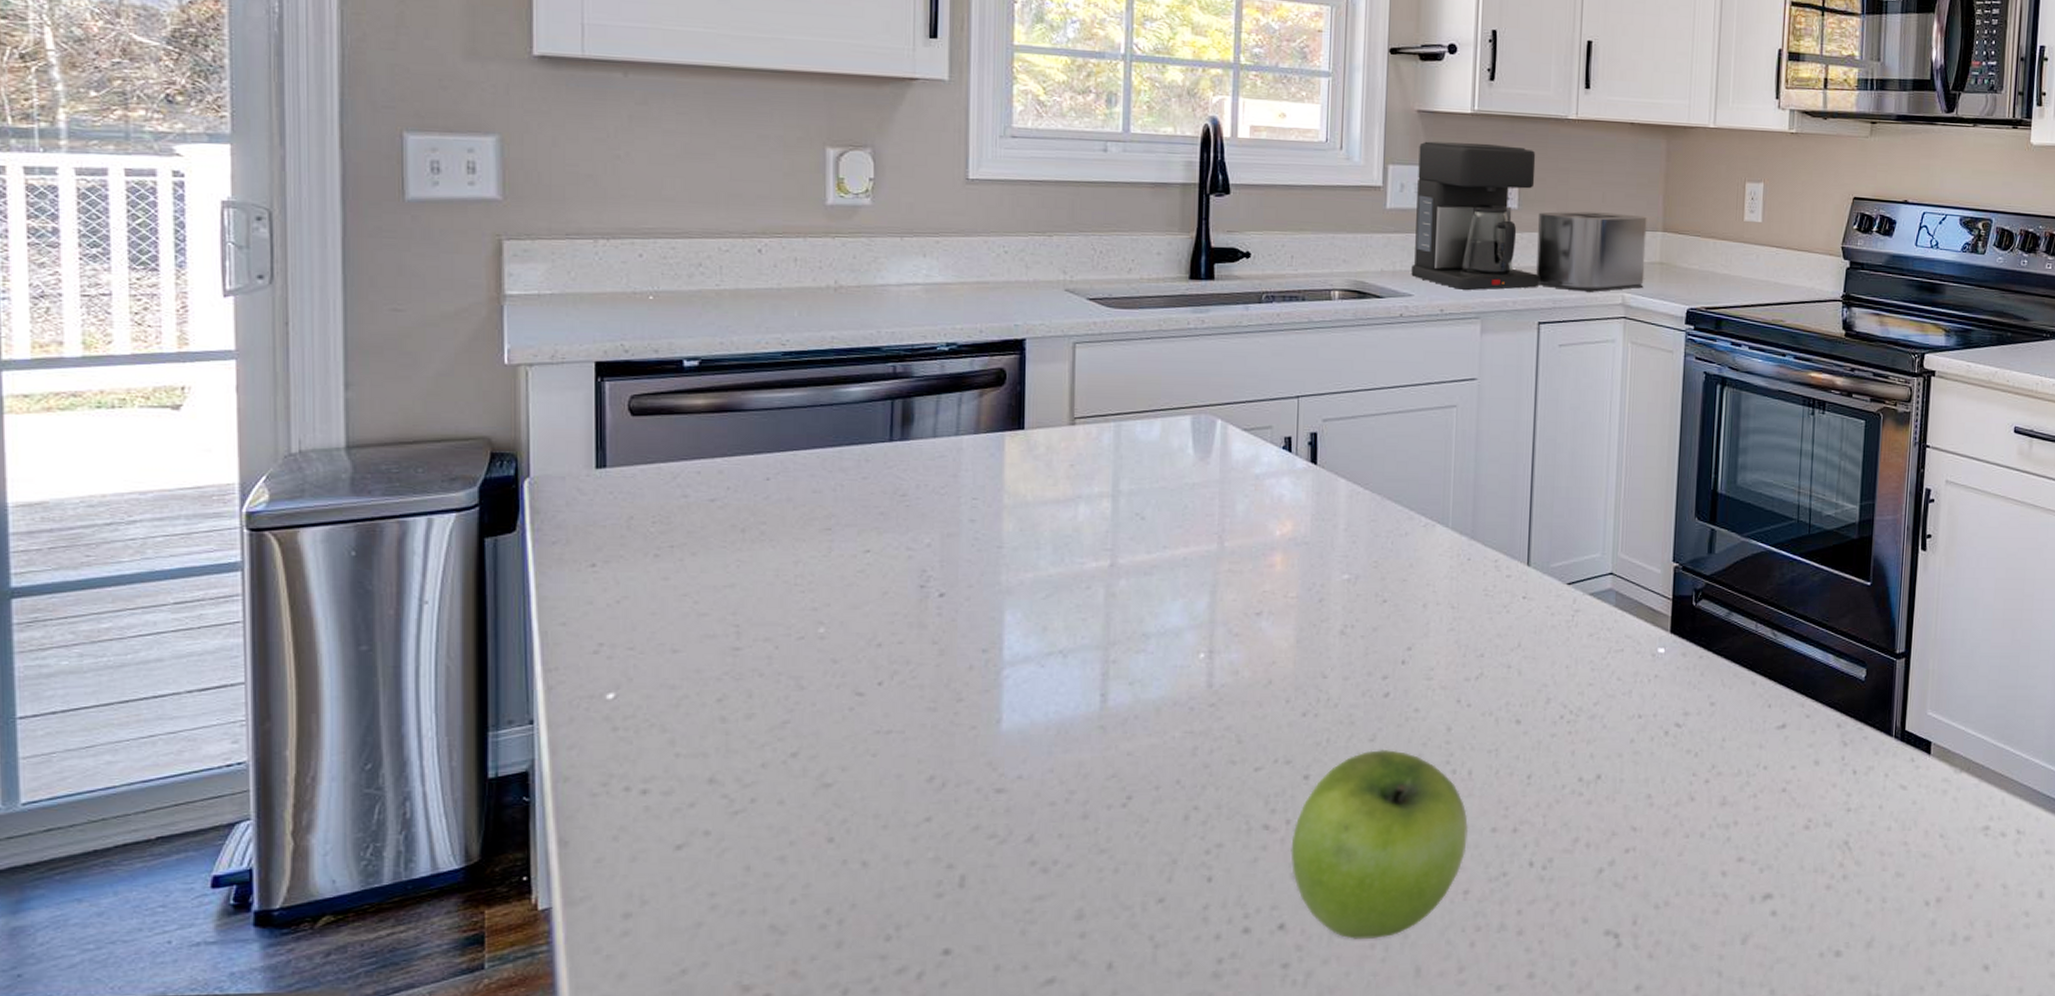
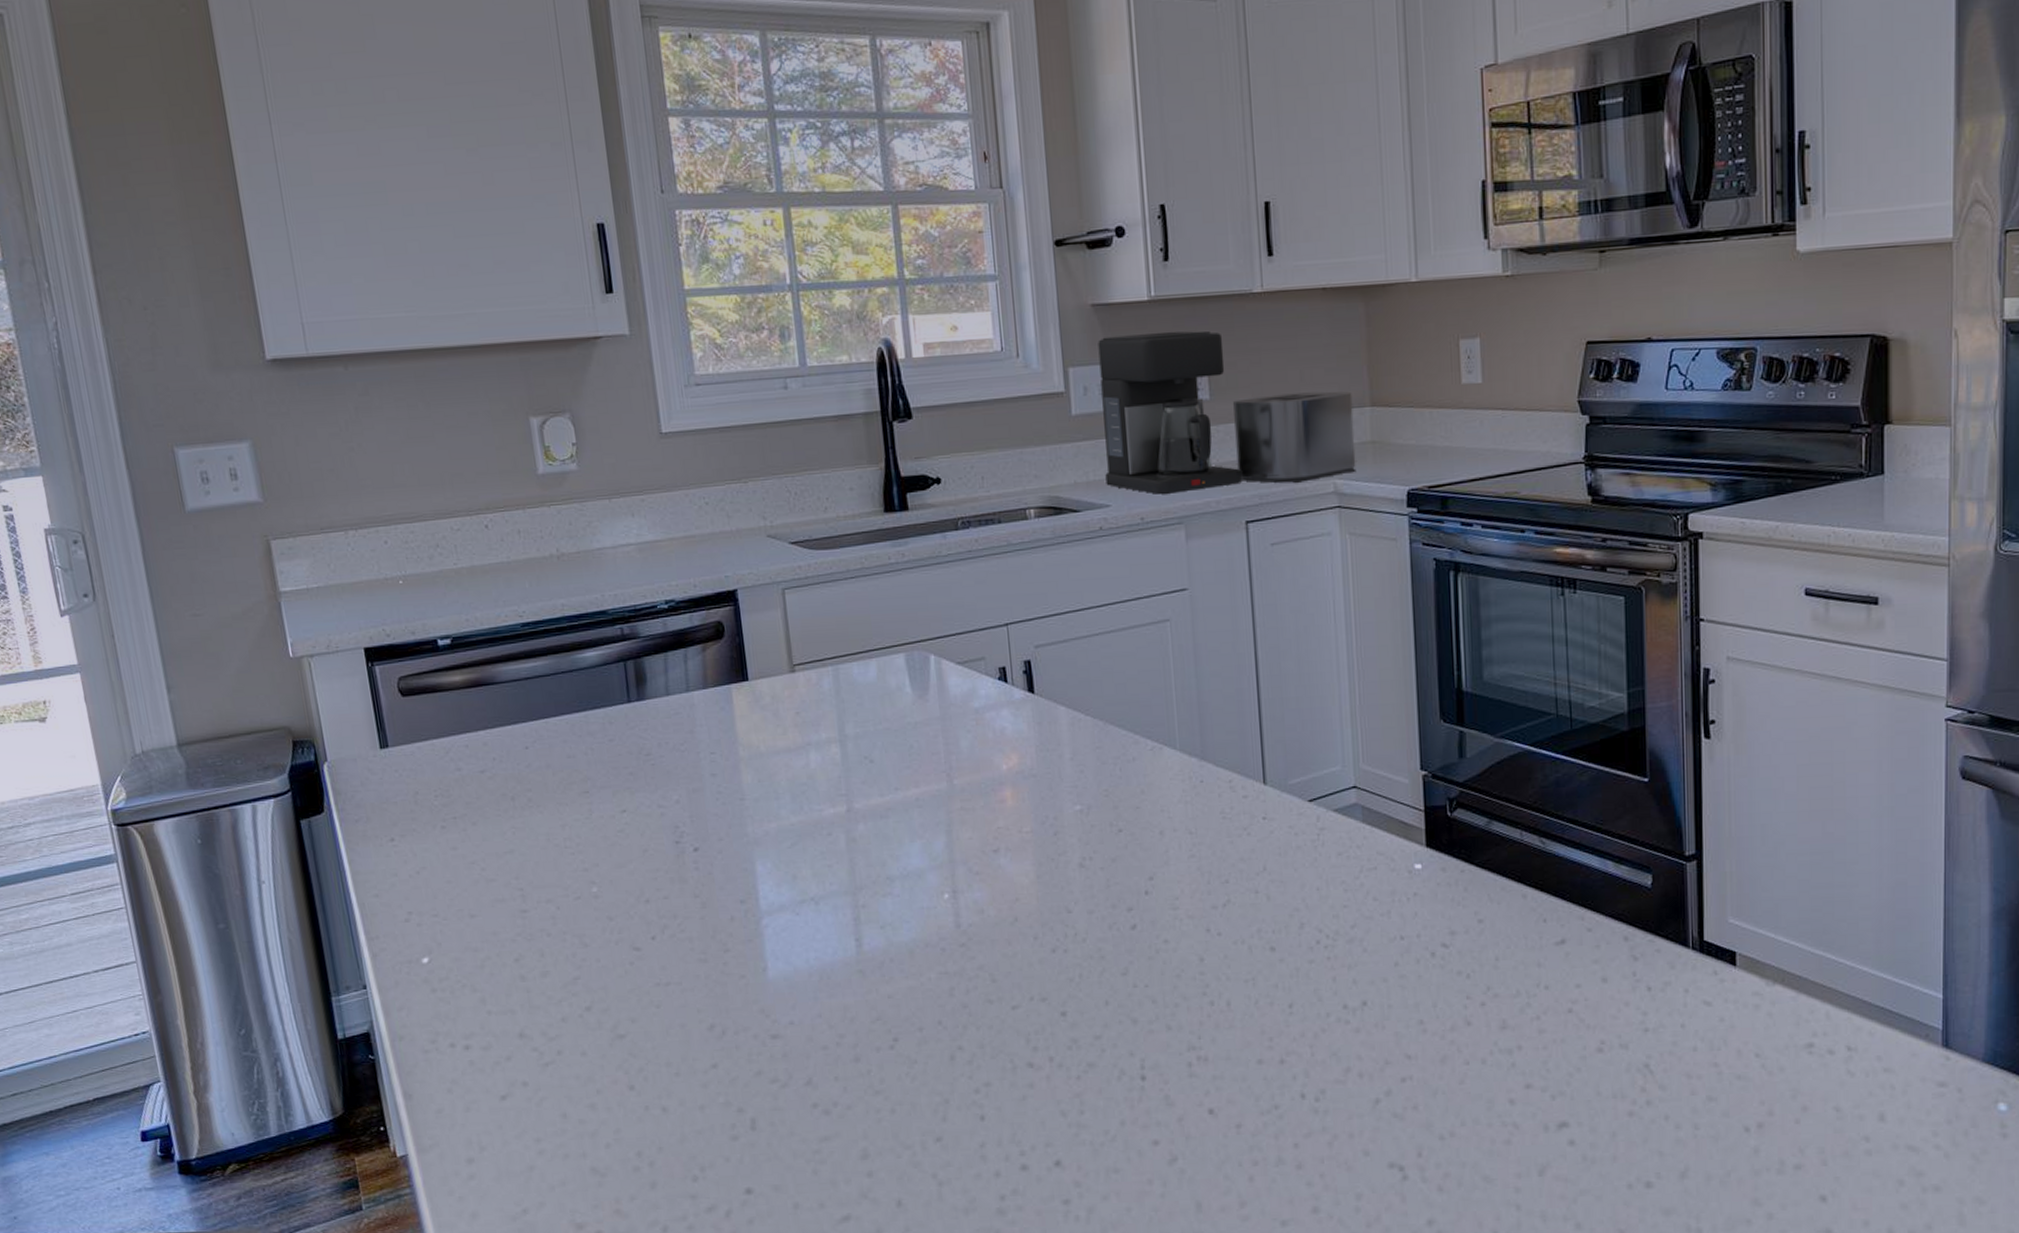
fruit: present [1290,750,1469,939] -> none [1057,983,1234,1175]

